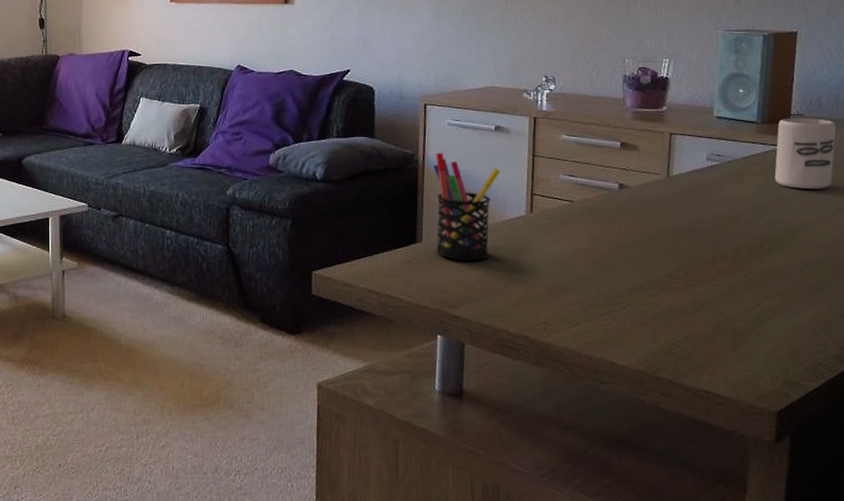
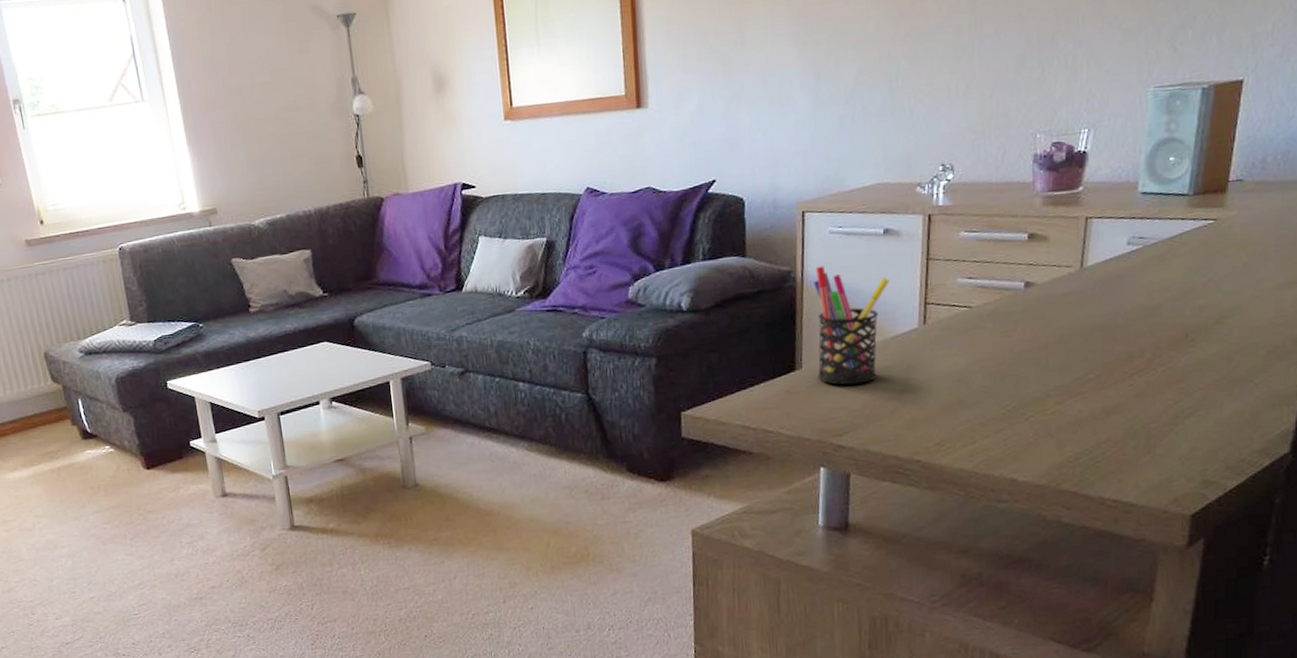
cup: present [774,117,836,190] -> none [1205,182,1281,268]

